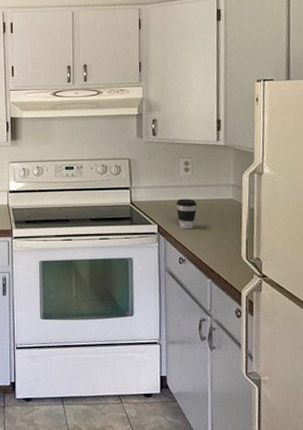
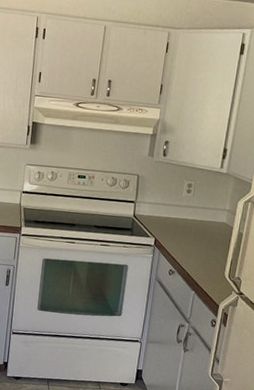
coffee cup: present [176,198,197,230] -> none [173,217,194,246]

